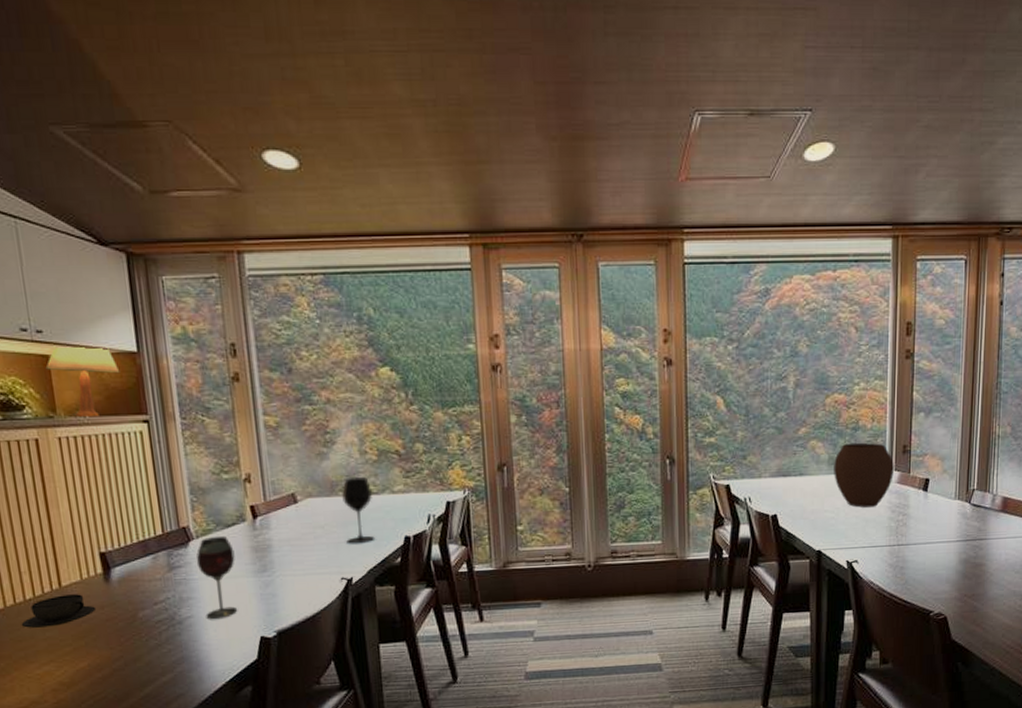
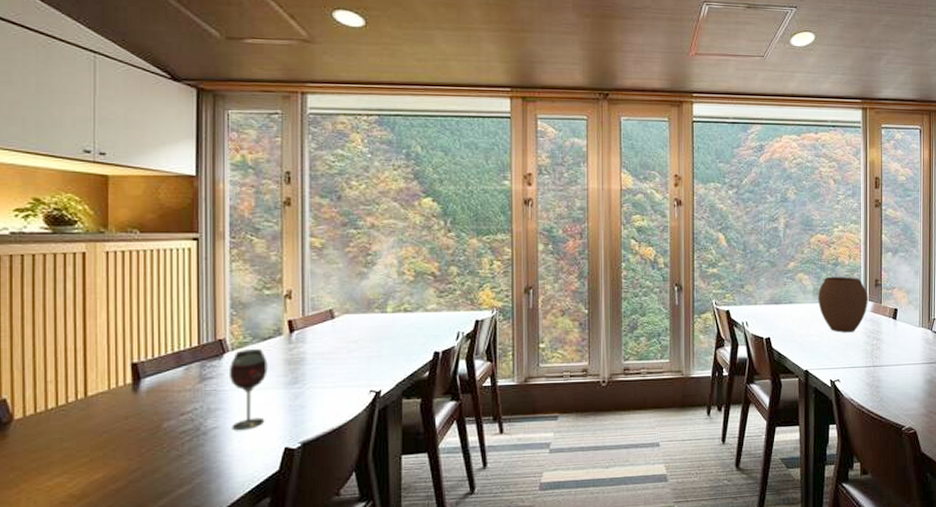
teacup: present [21,594,97,628] -> none [38,404,120,438]
table lamp: present [45,346,120,418] -> none [103,168,177,234]
wineglass: present [341,477,375,544] -> none [377,295,406,359]

